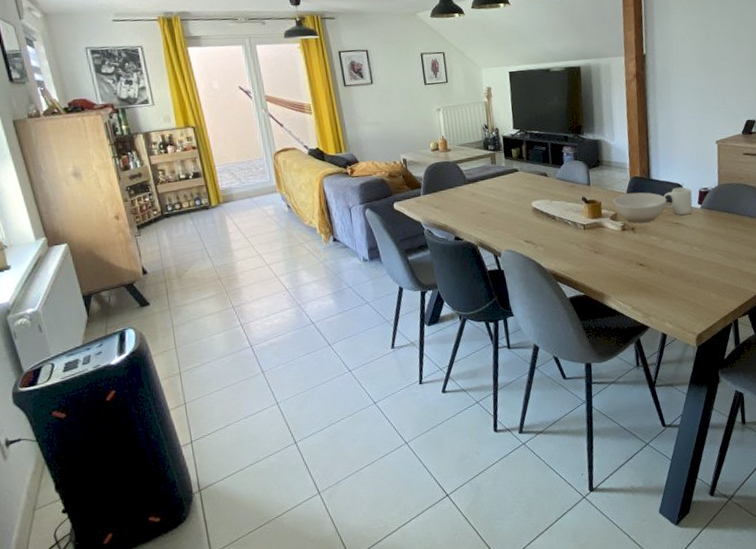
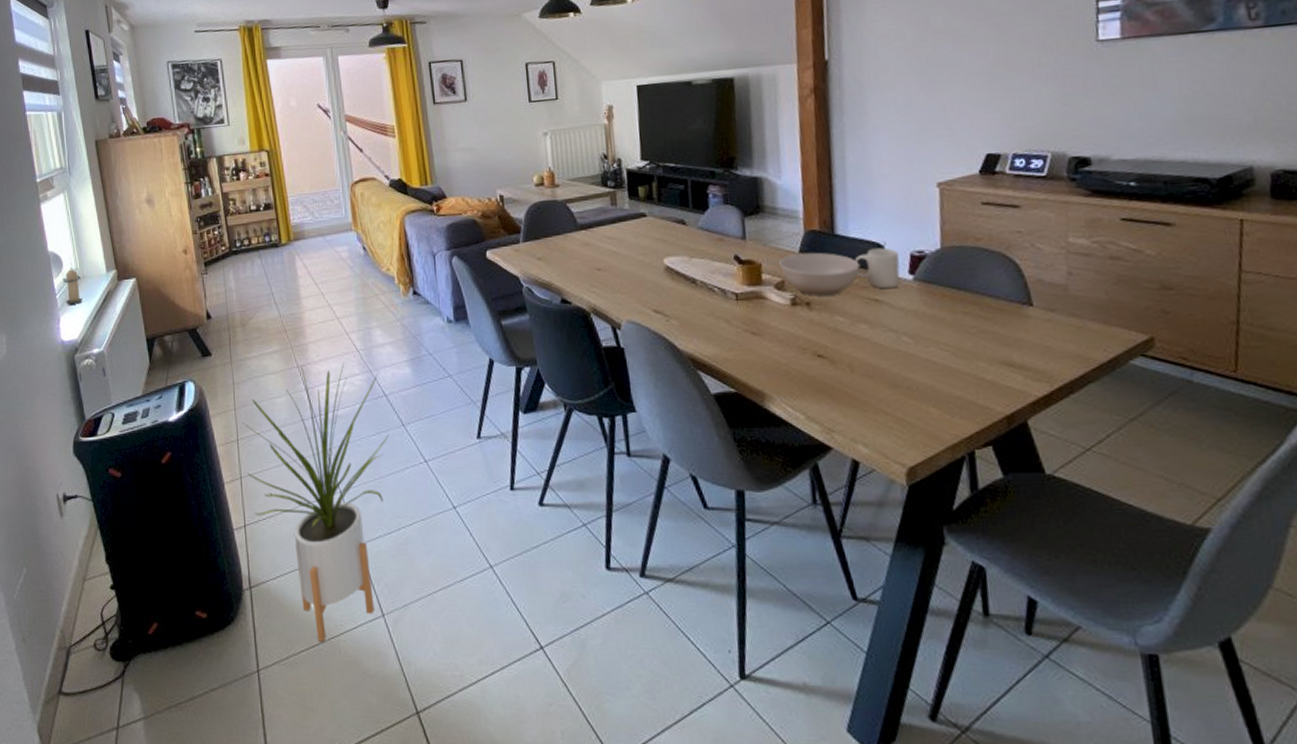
house plant: none [182,301,318,522] -> present [241,363,390,642]

